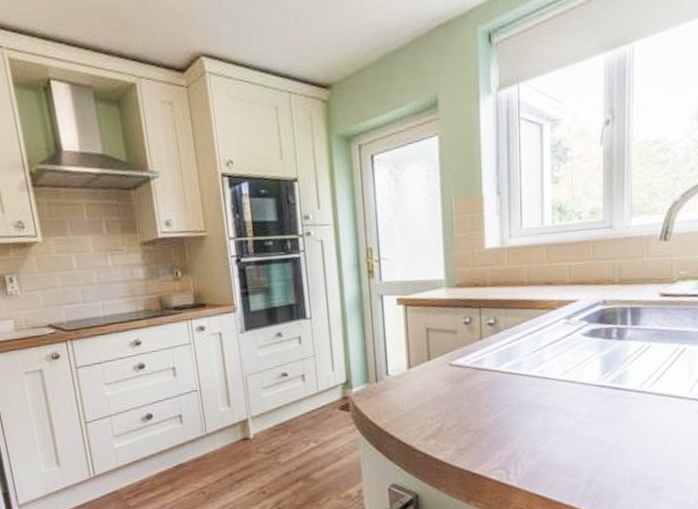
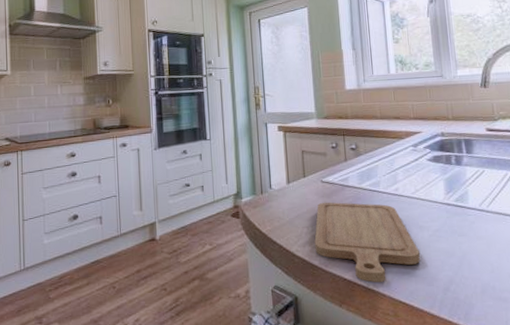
chopping board: none [439,388,563,477] -> present [314,202,420,283]

